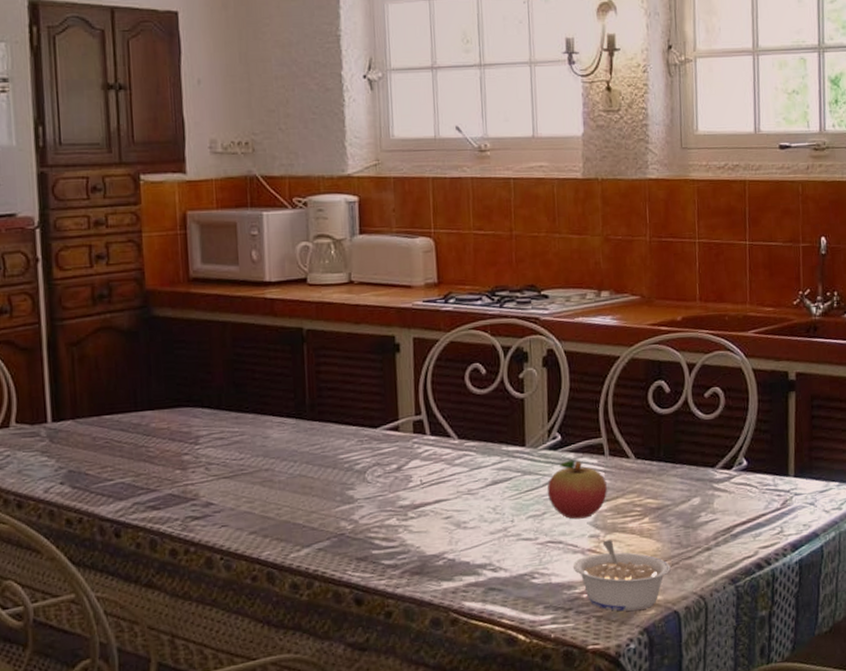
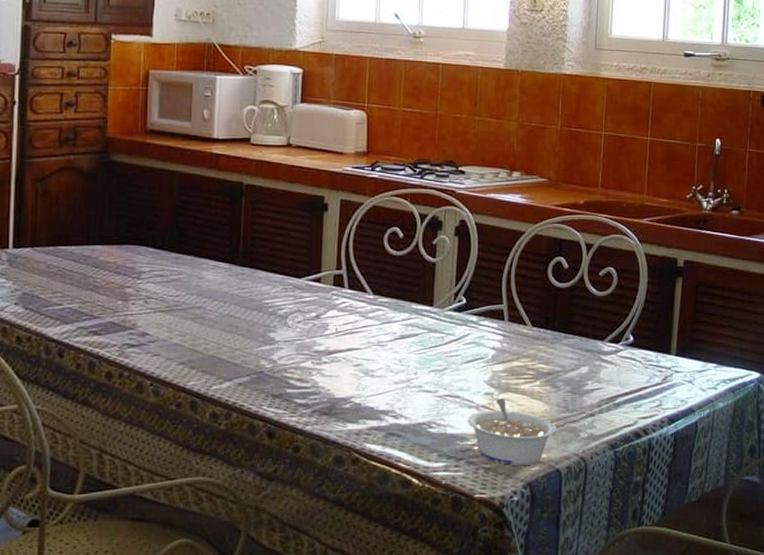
fruit: present [547,459,607,519] -> none [449,322,504,377]

